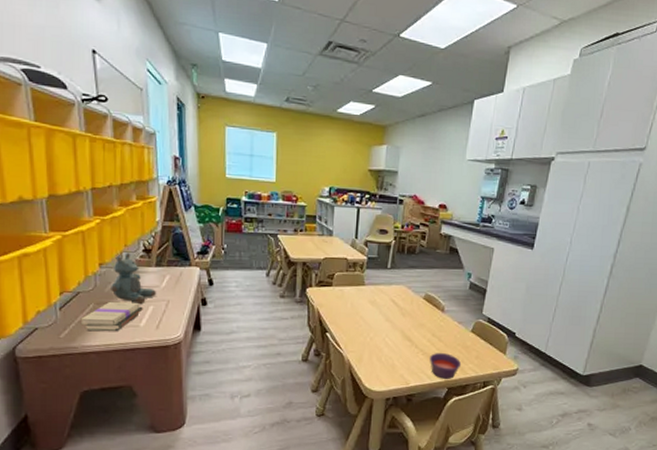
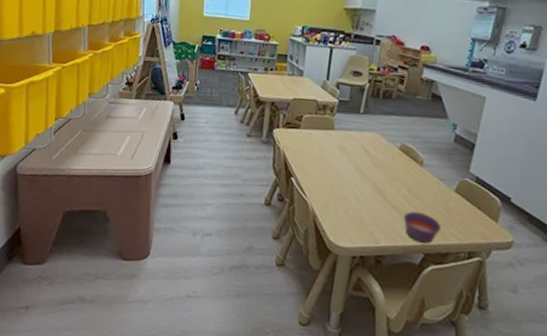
books: present [80,301,143,332] -> none [69,129,122,158]
stuffed animal: present [111,253,157,304] -> none [96,85,135,133]

